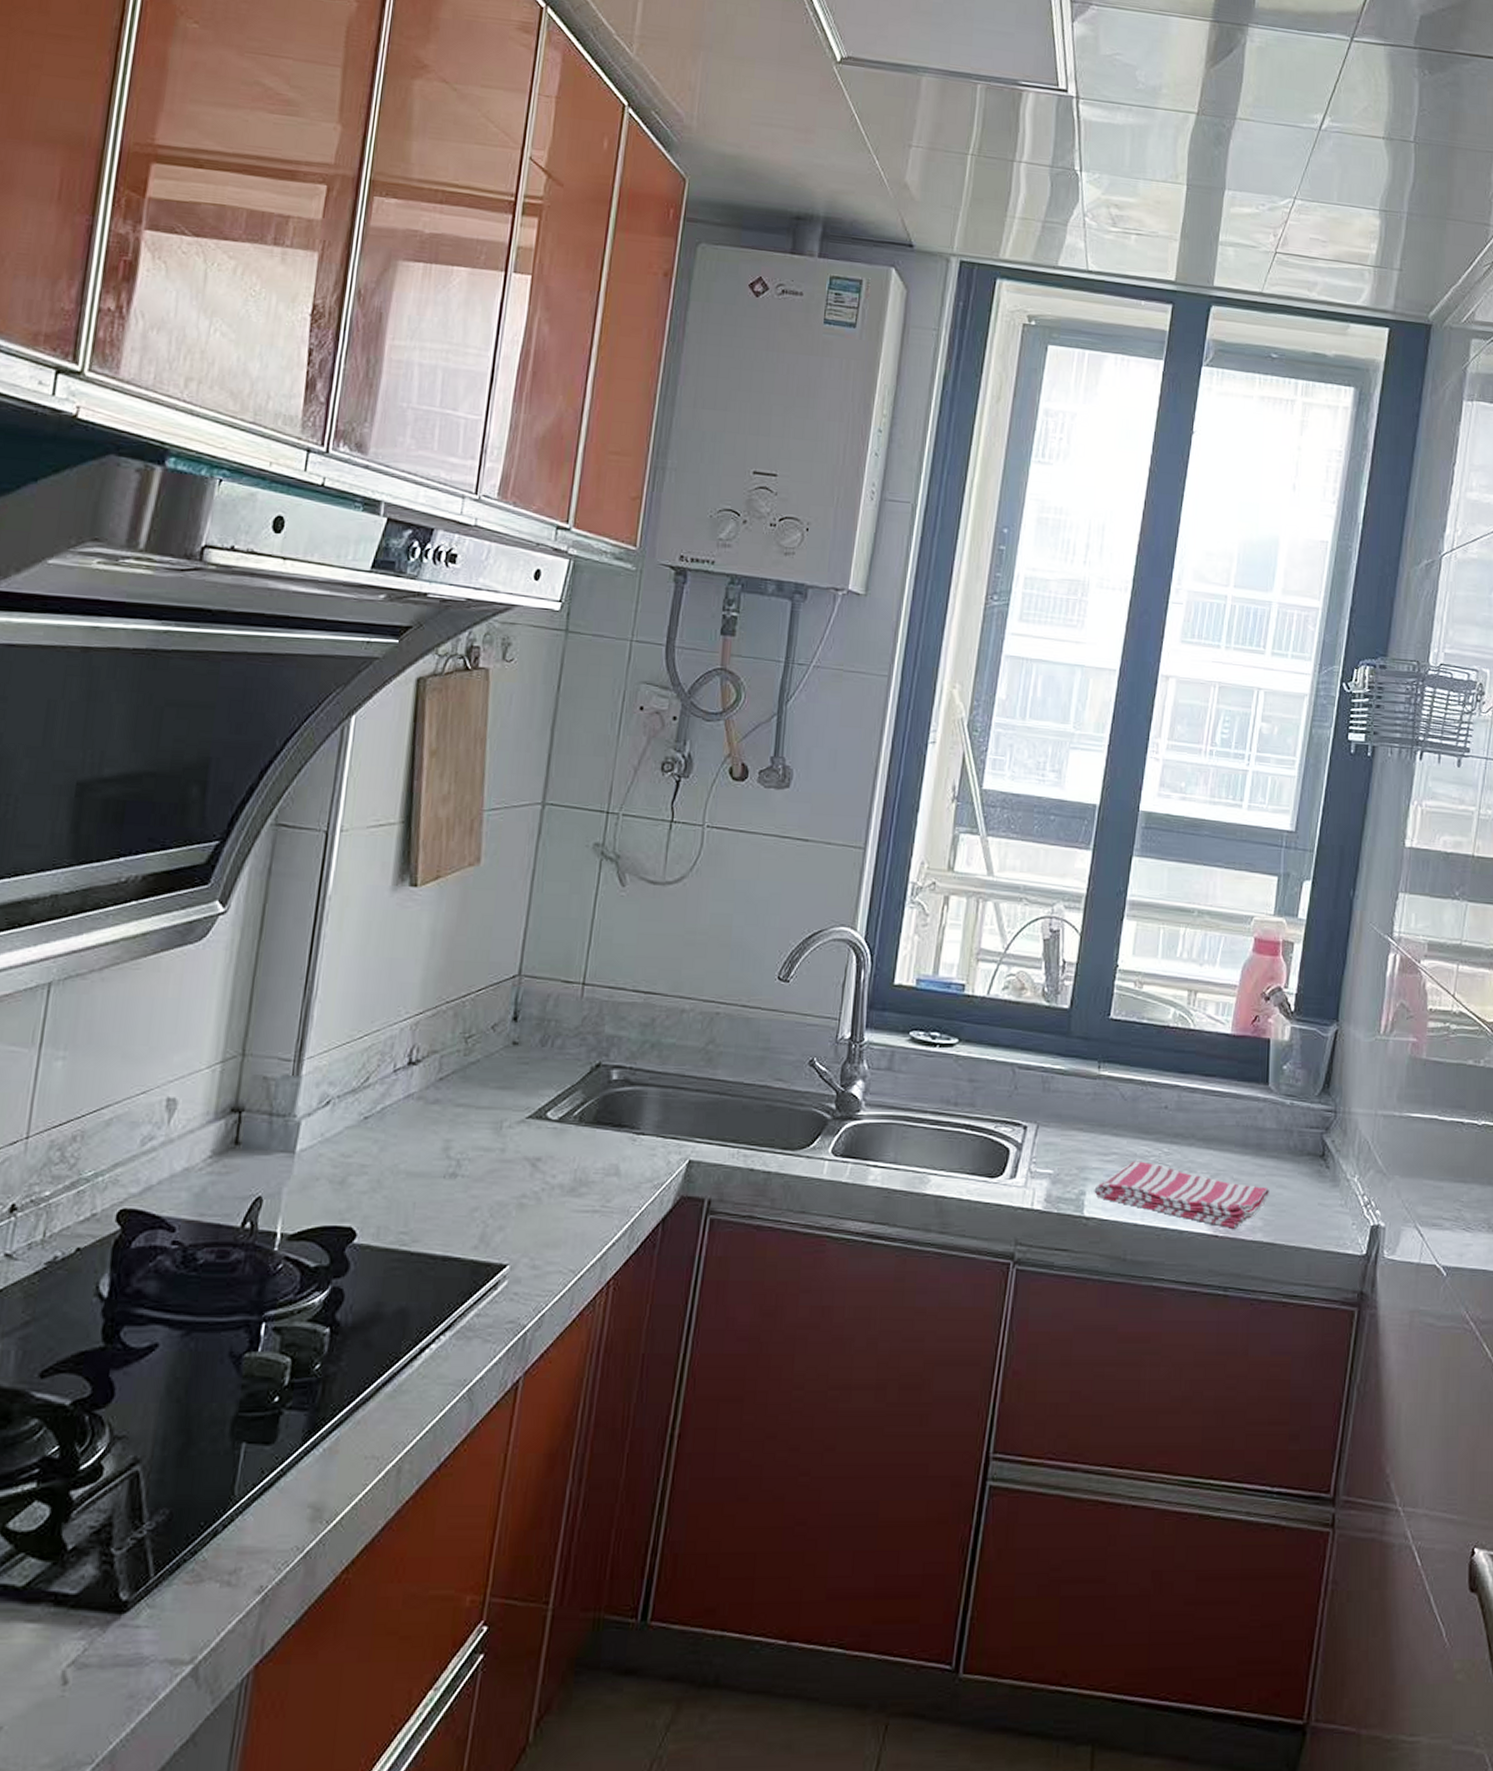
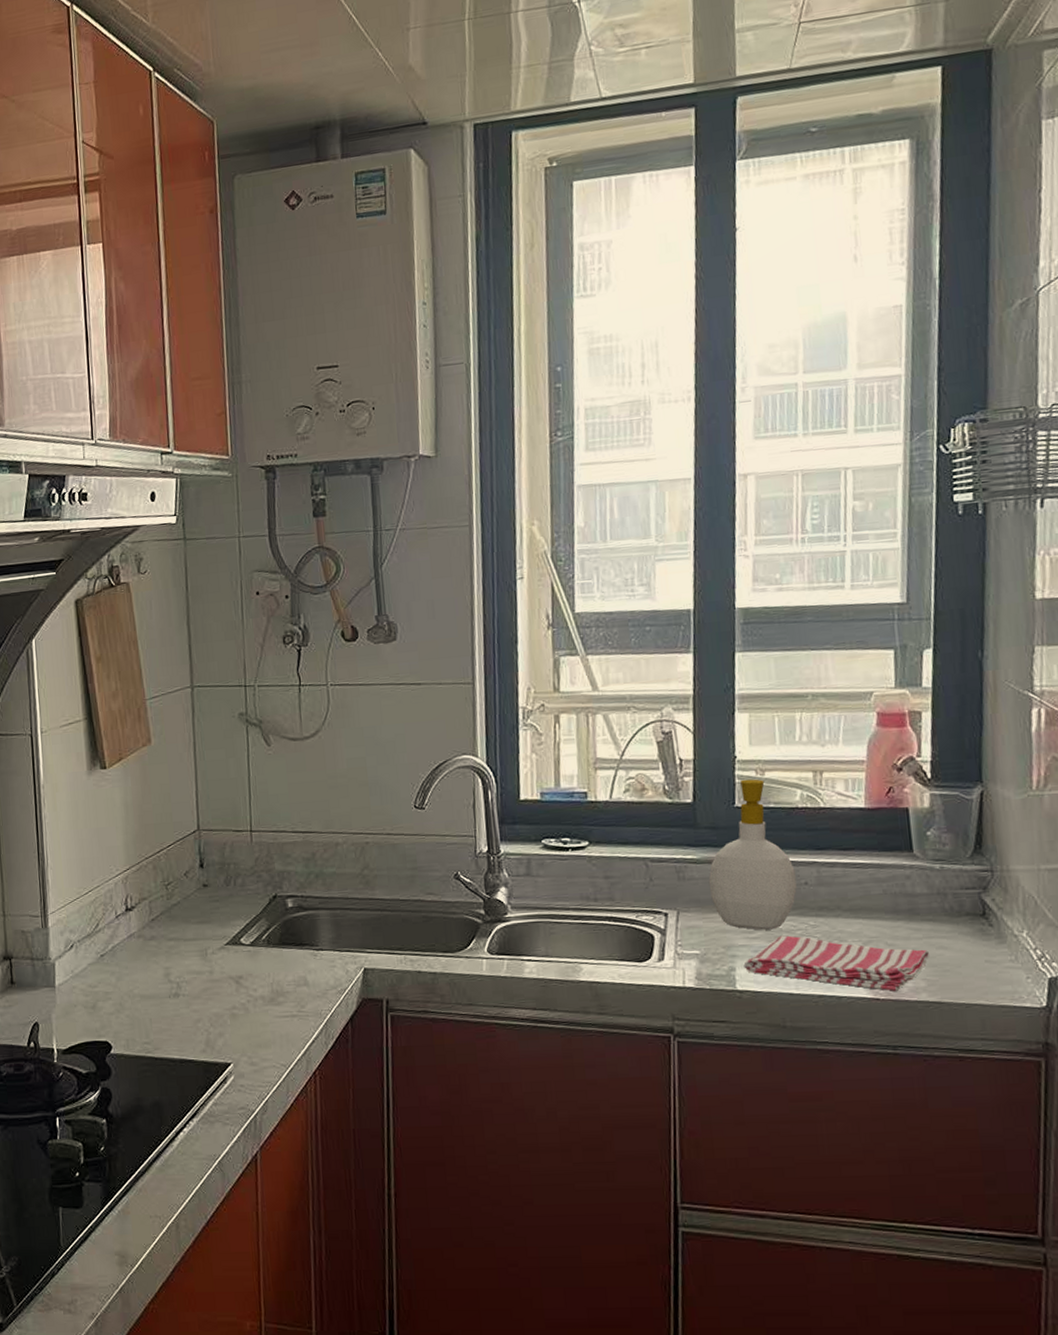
soap bottle: none [1072,990,1158,1154] -> present [708,779,797,930]

